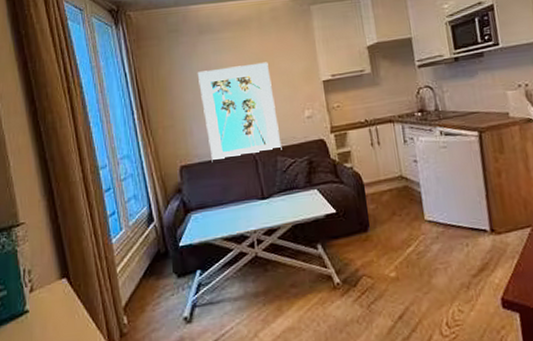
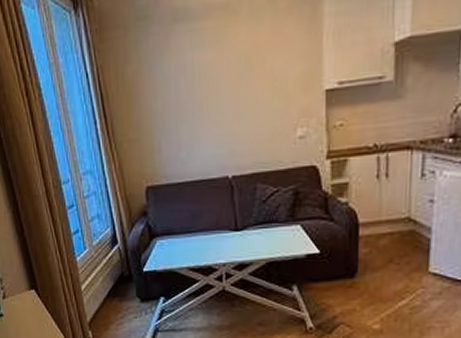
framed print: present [198,62,282,163] -> none [170,62,264,185]

